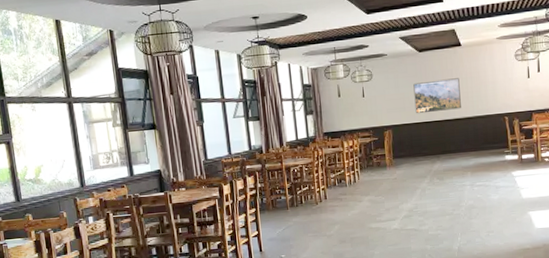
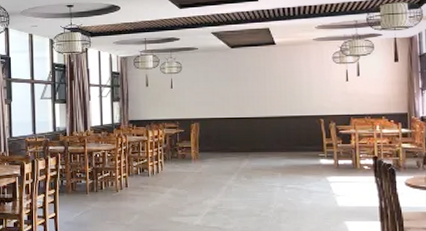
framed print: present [413,78,461,114] -> none [224,76,273,109]

